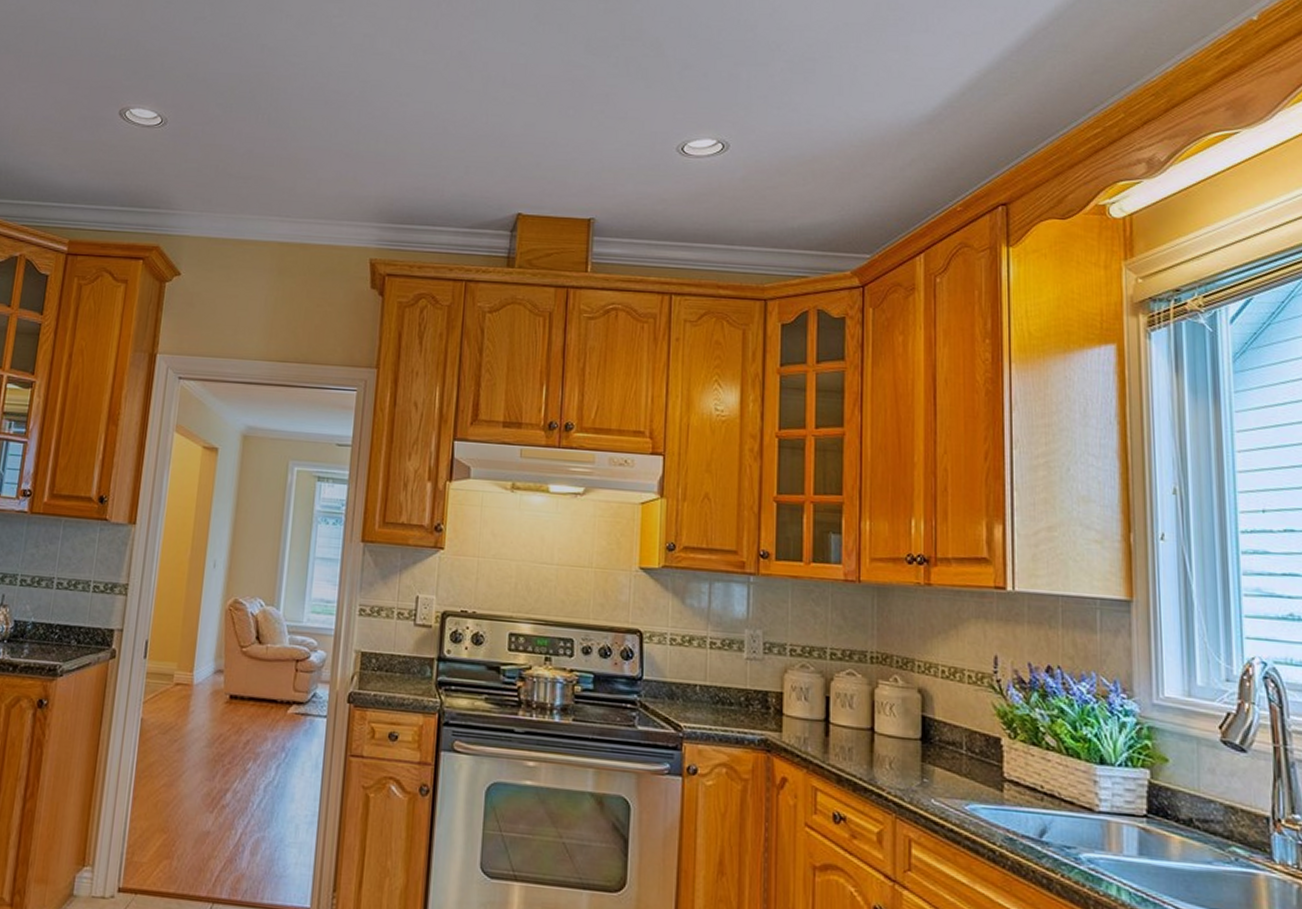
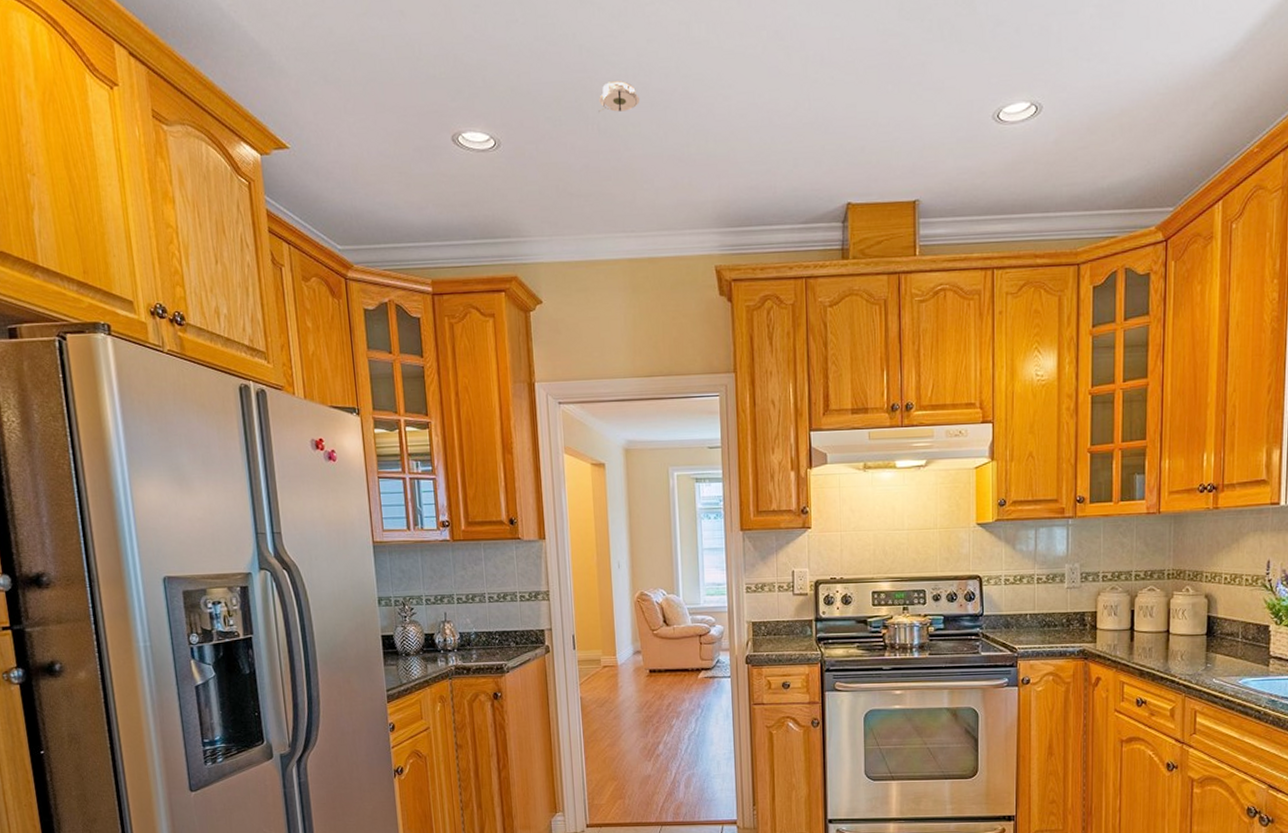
smoke detector: none [271,79,314,106] -> present [598,81,639,113]

